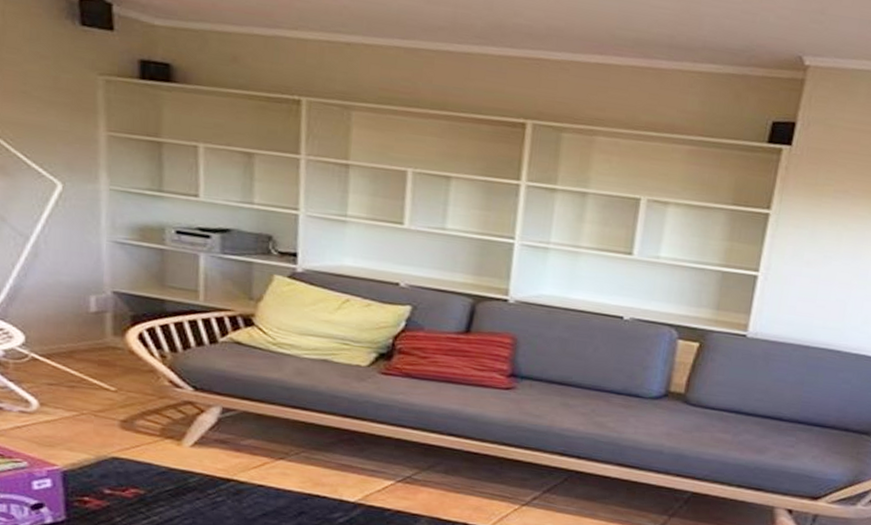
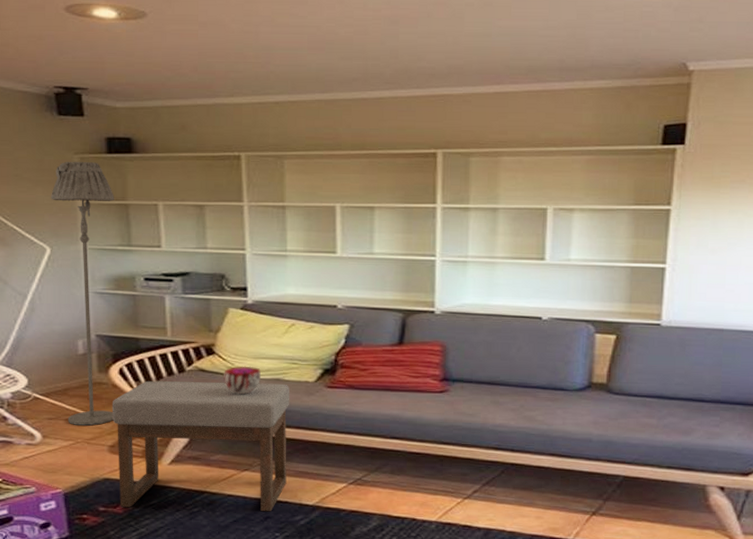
floor lamp: none [66,82,146,396] -> present [51,161,114,426]
ottoman: none [126,349,338,507] -> present [111,381,290,512]
decorative bowl: none [262,341,308,374] -> present [224,366,262,394]

